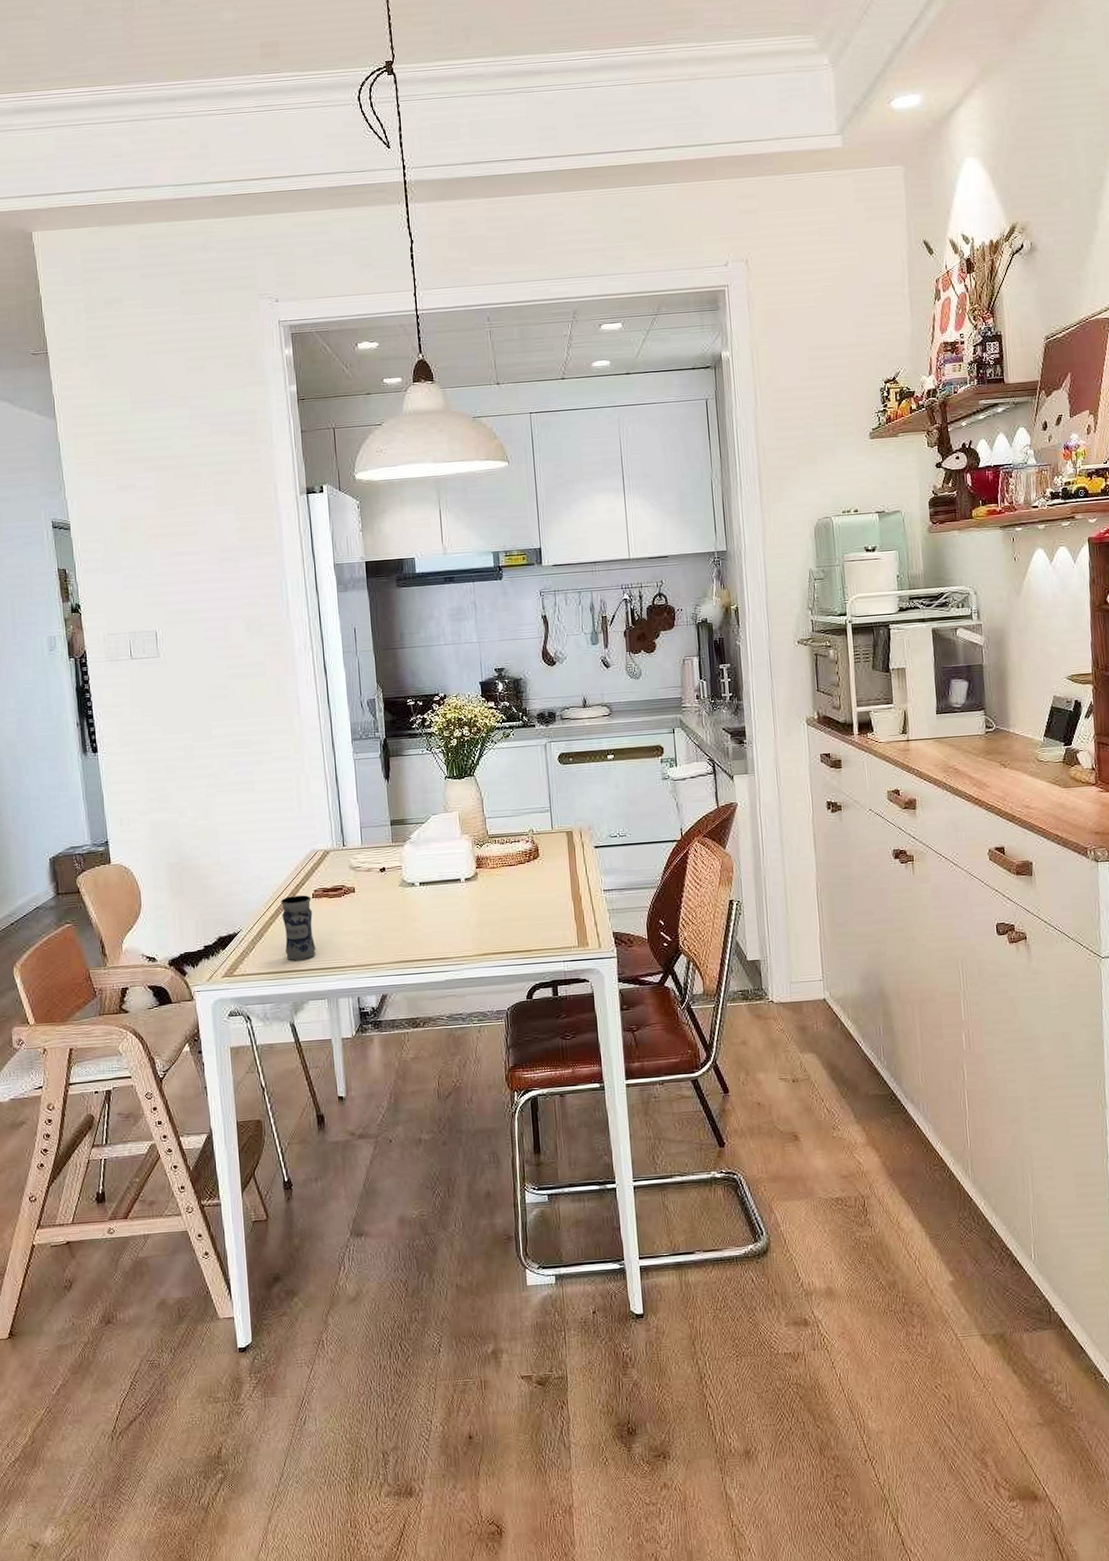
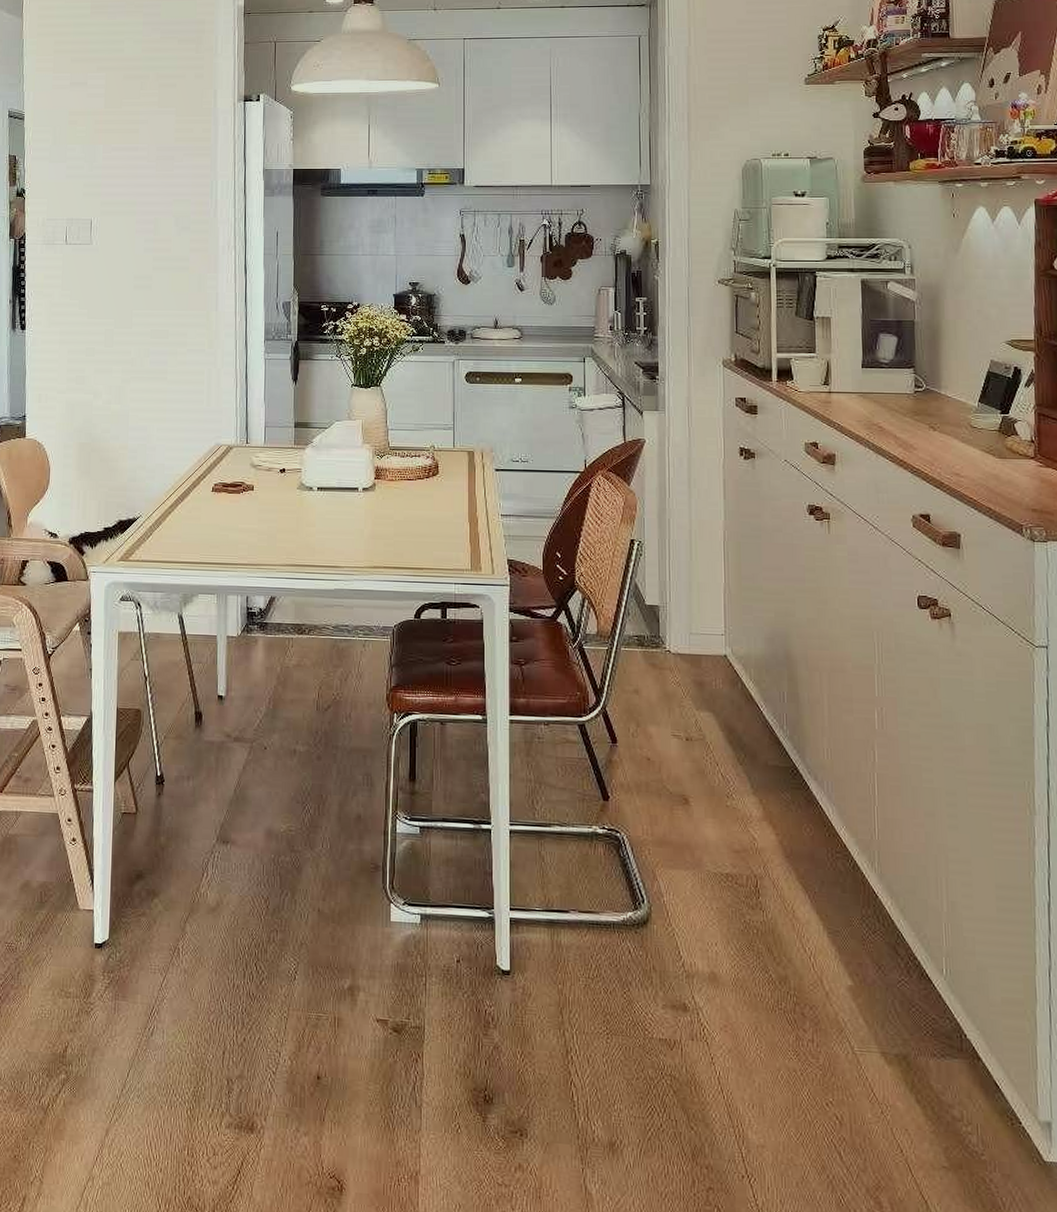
jar: present [281,895,316,960] -> none [181,488,211,552]

